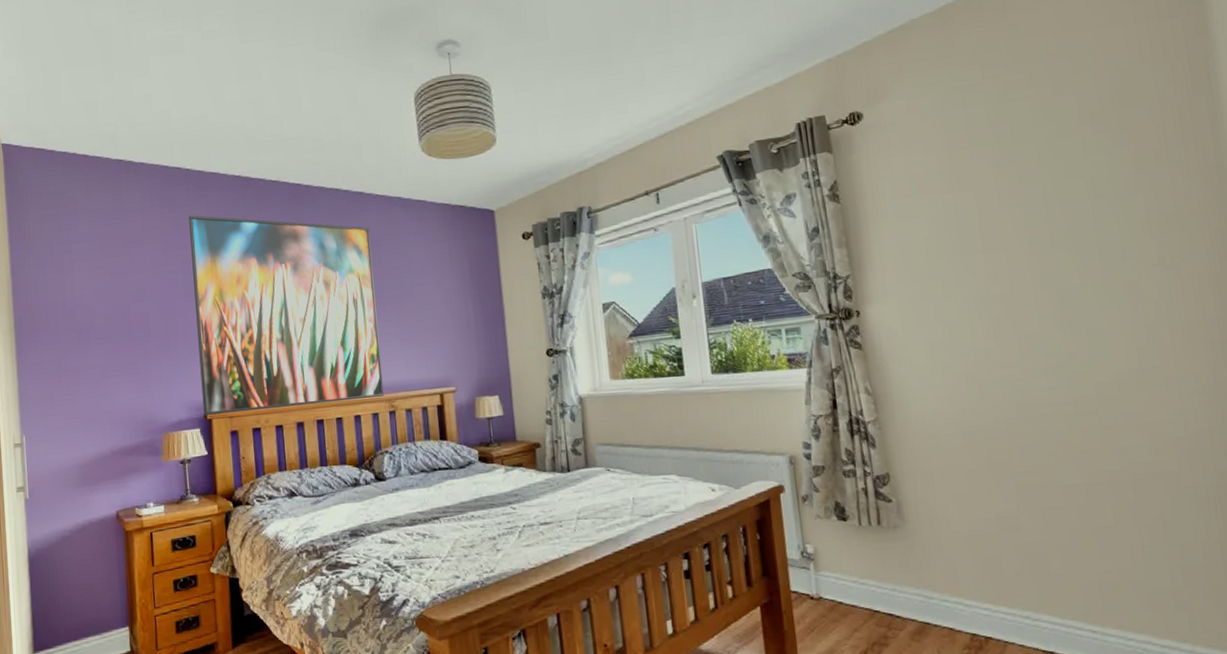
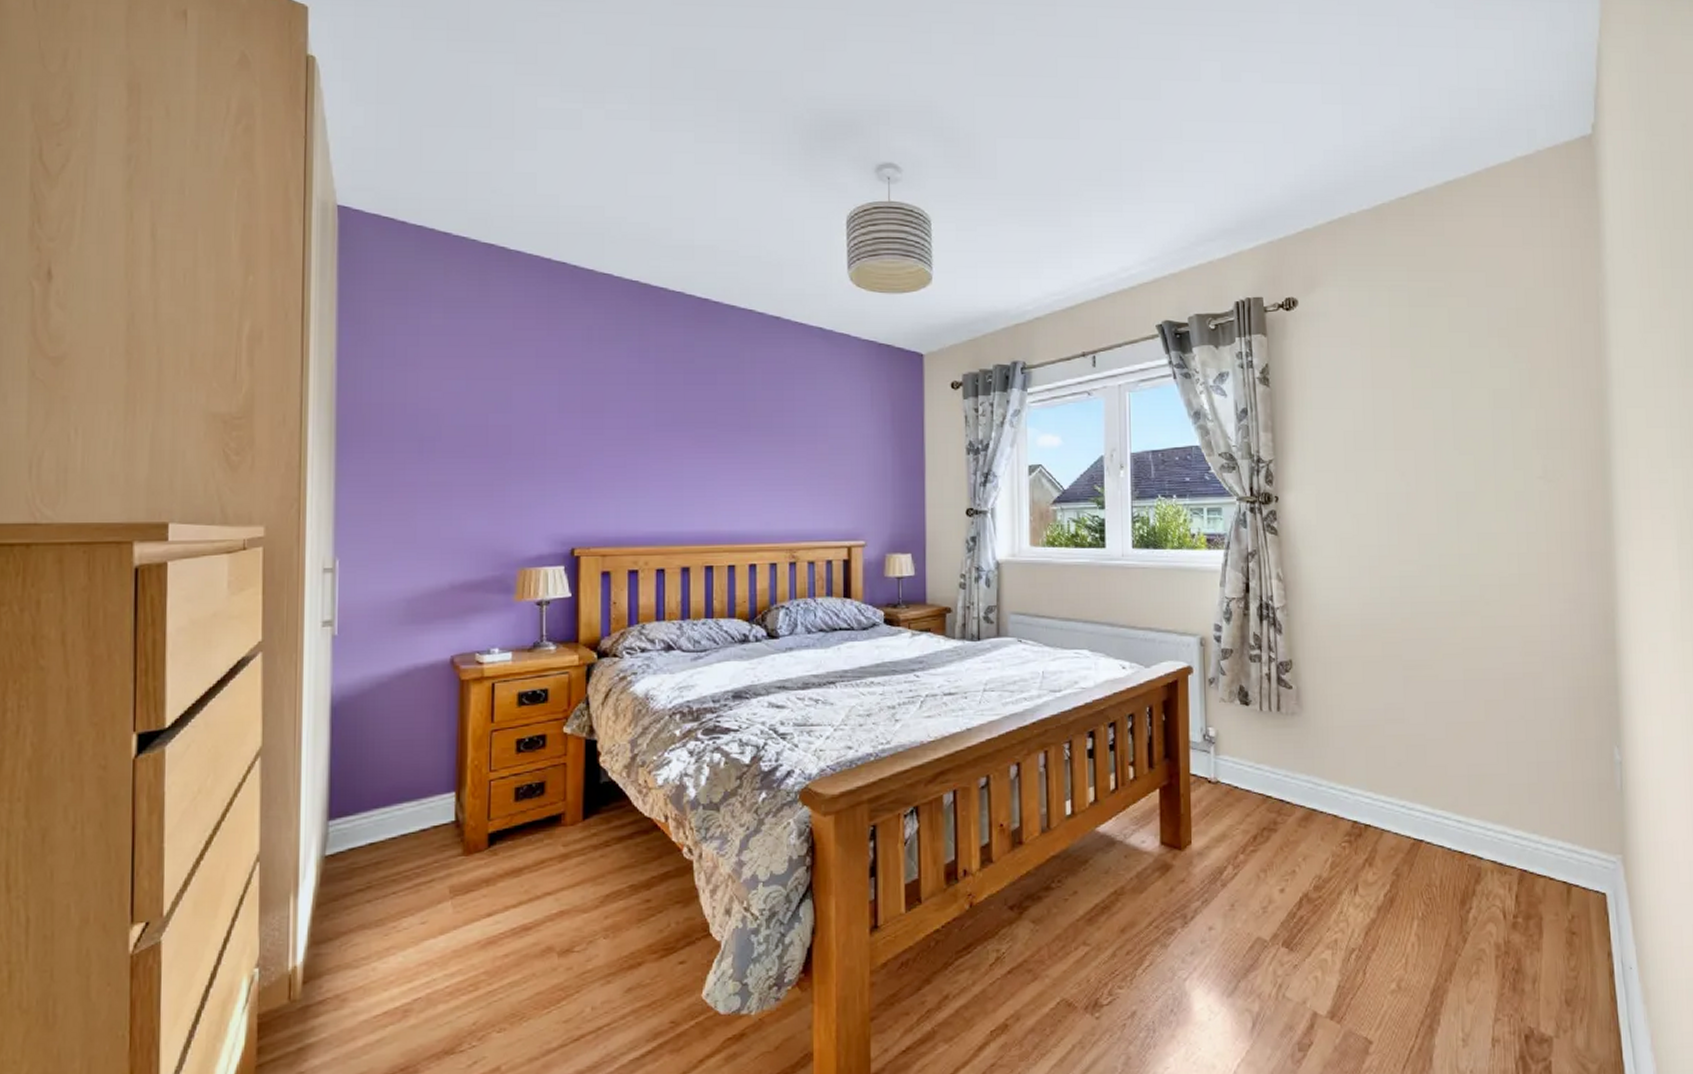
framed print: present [189,215,384,415] -> none [570,320,785,551]

